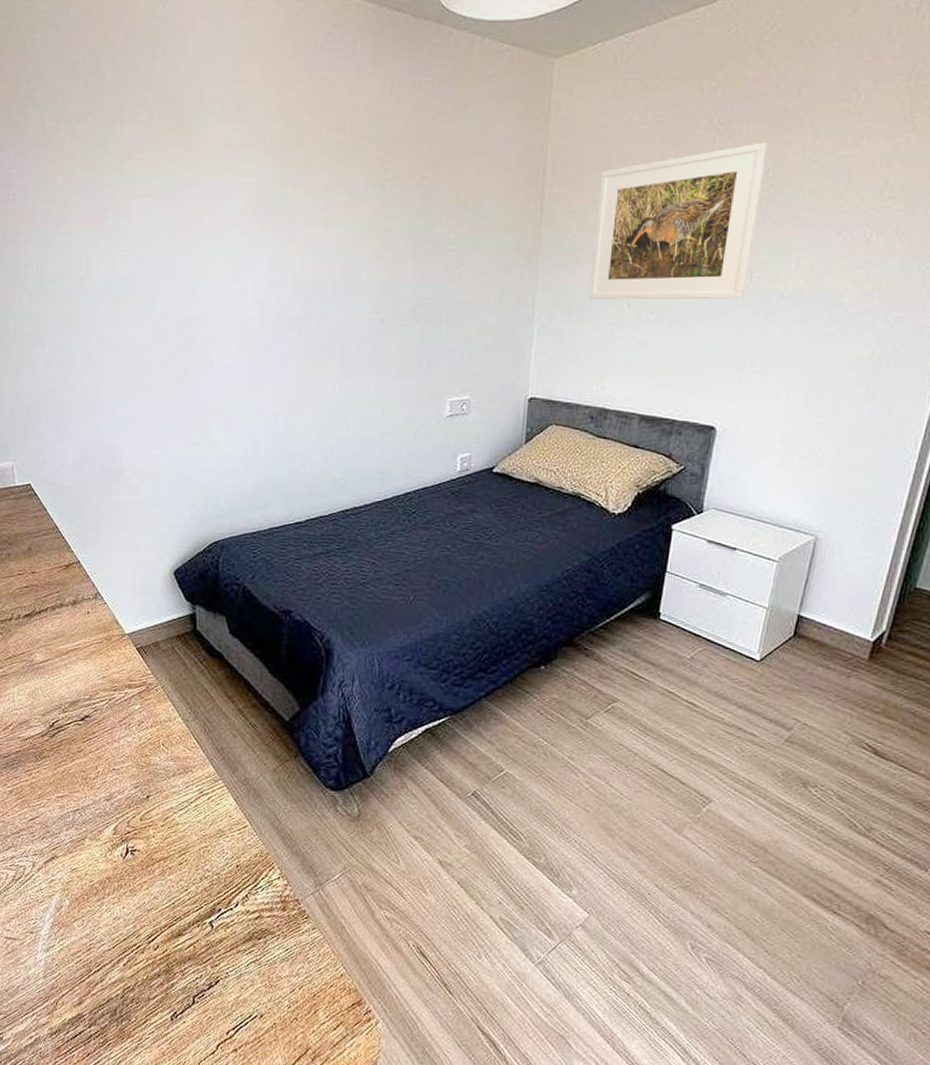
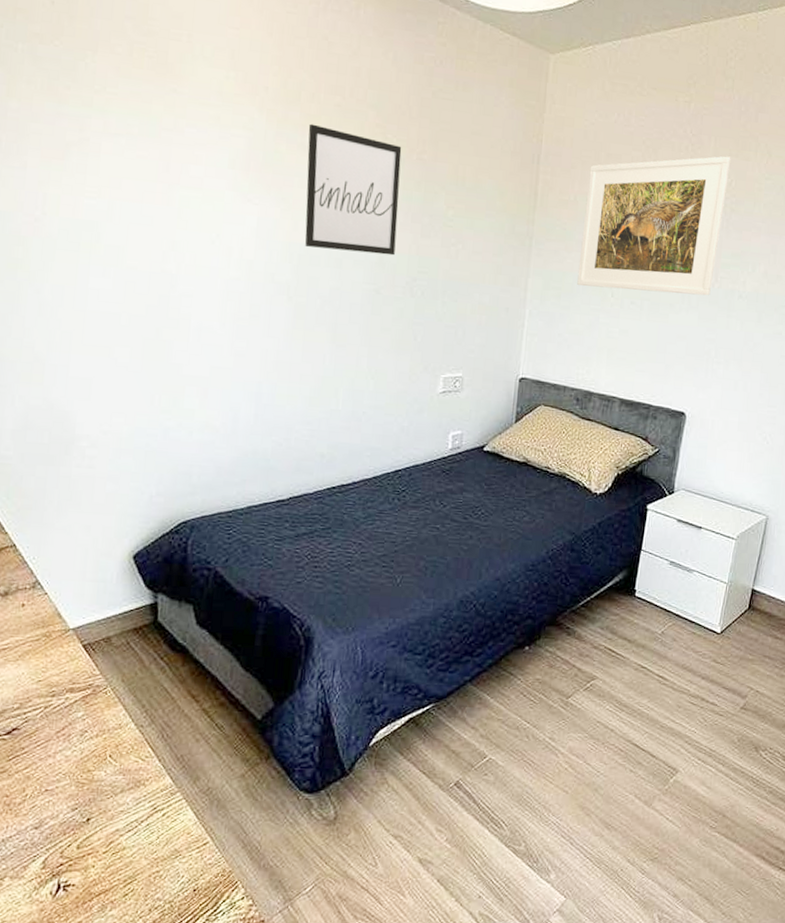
wall art: none [311,164,402,284] -> present [305,123,402,256]

